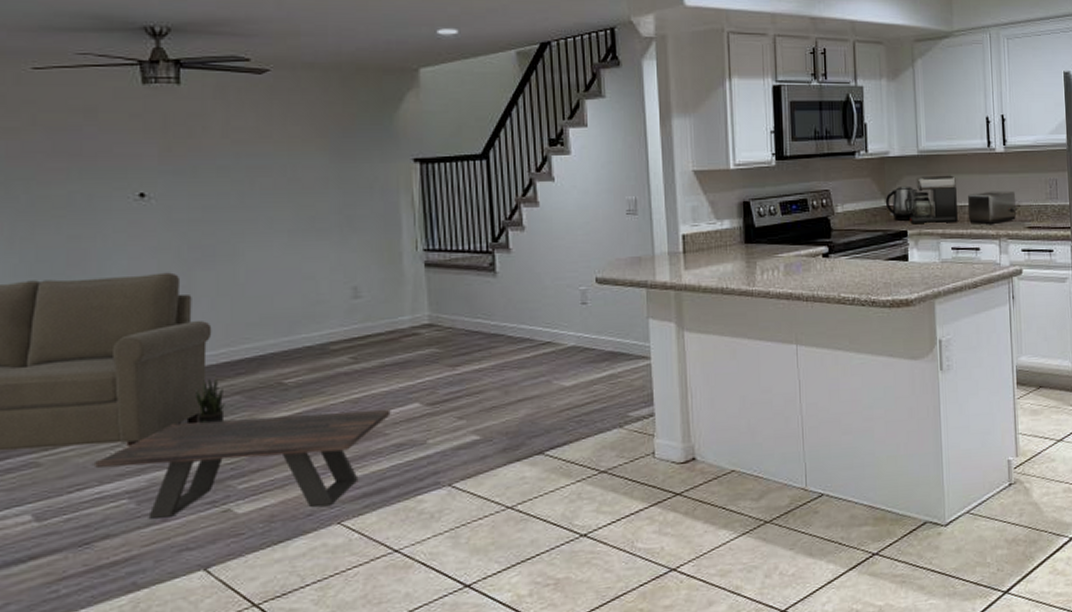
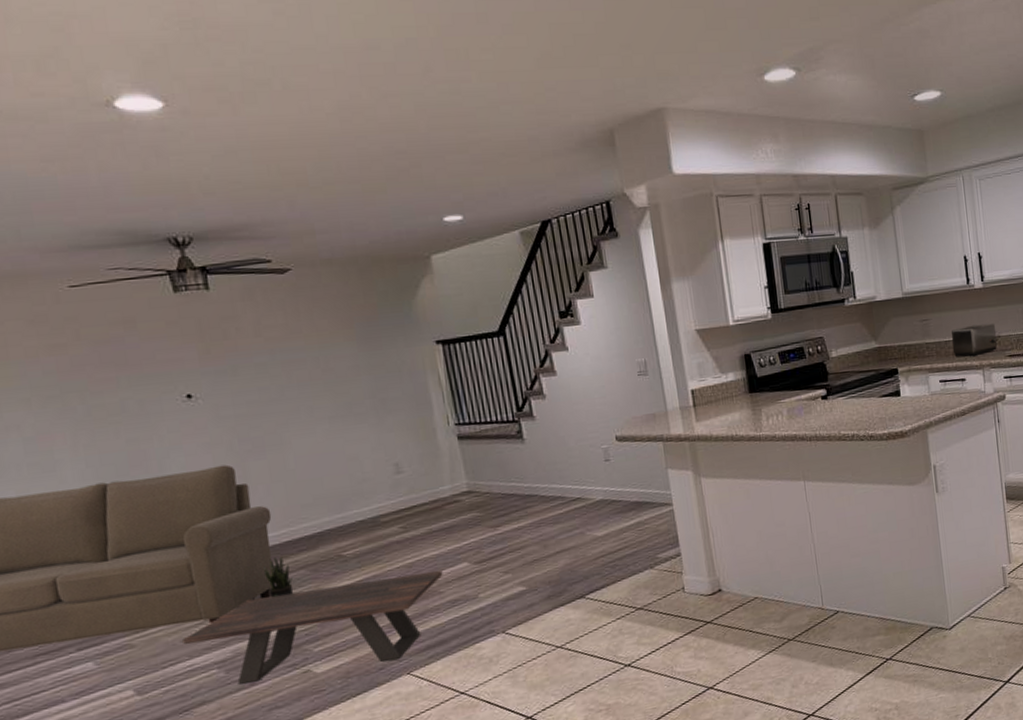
kettle: present [885,185,918,221] -> none [875,327,905,360]
coffee maker: present [905,175,958,225] -> none [893,313,944,362]

